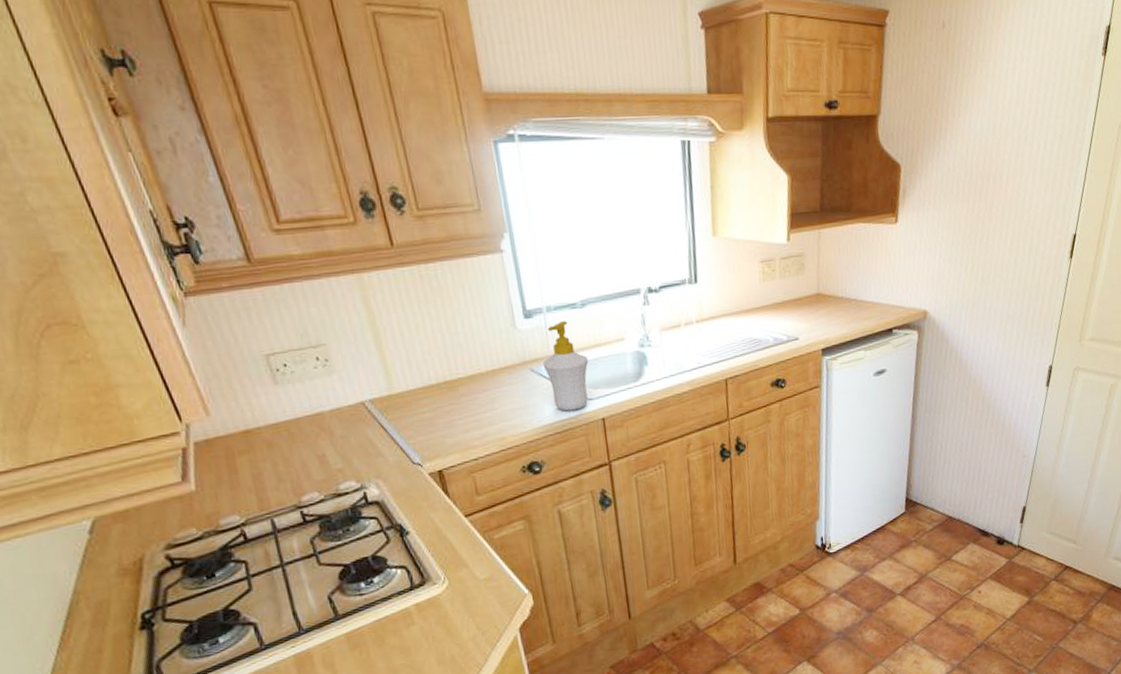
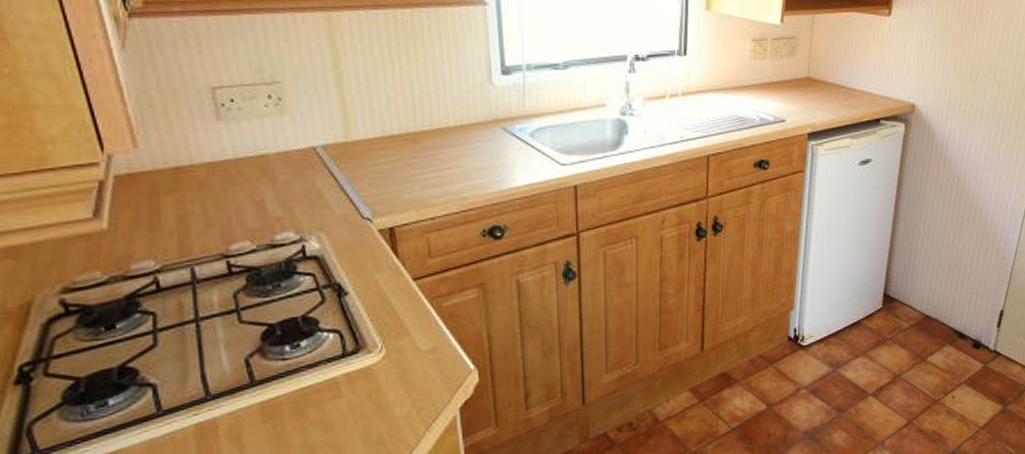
soap bottle: present [542,321,589,412] -> none [516,81,566,175]

